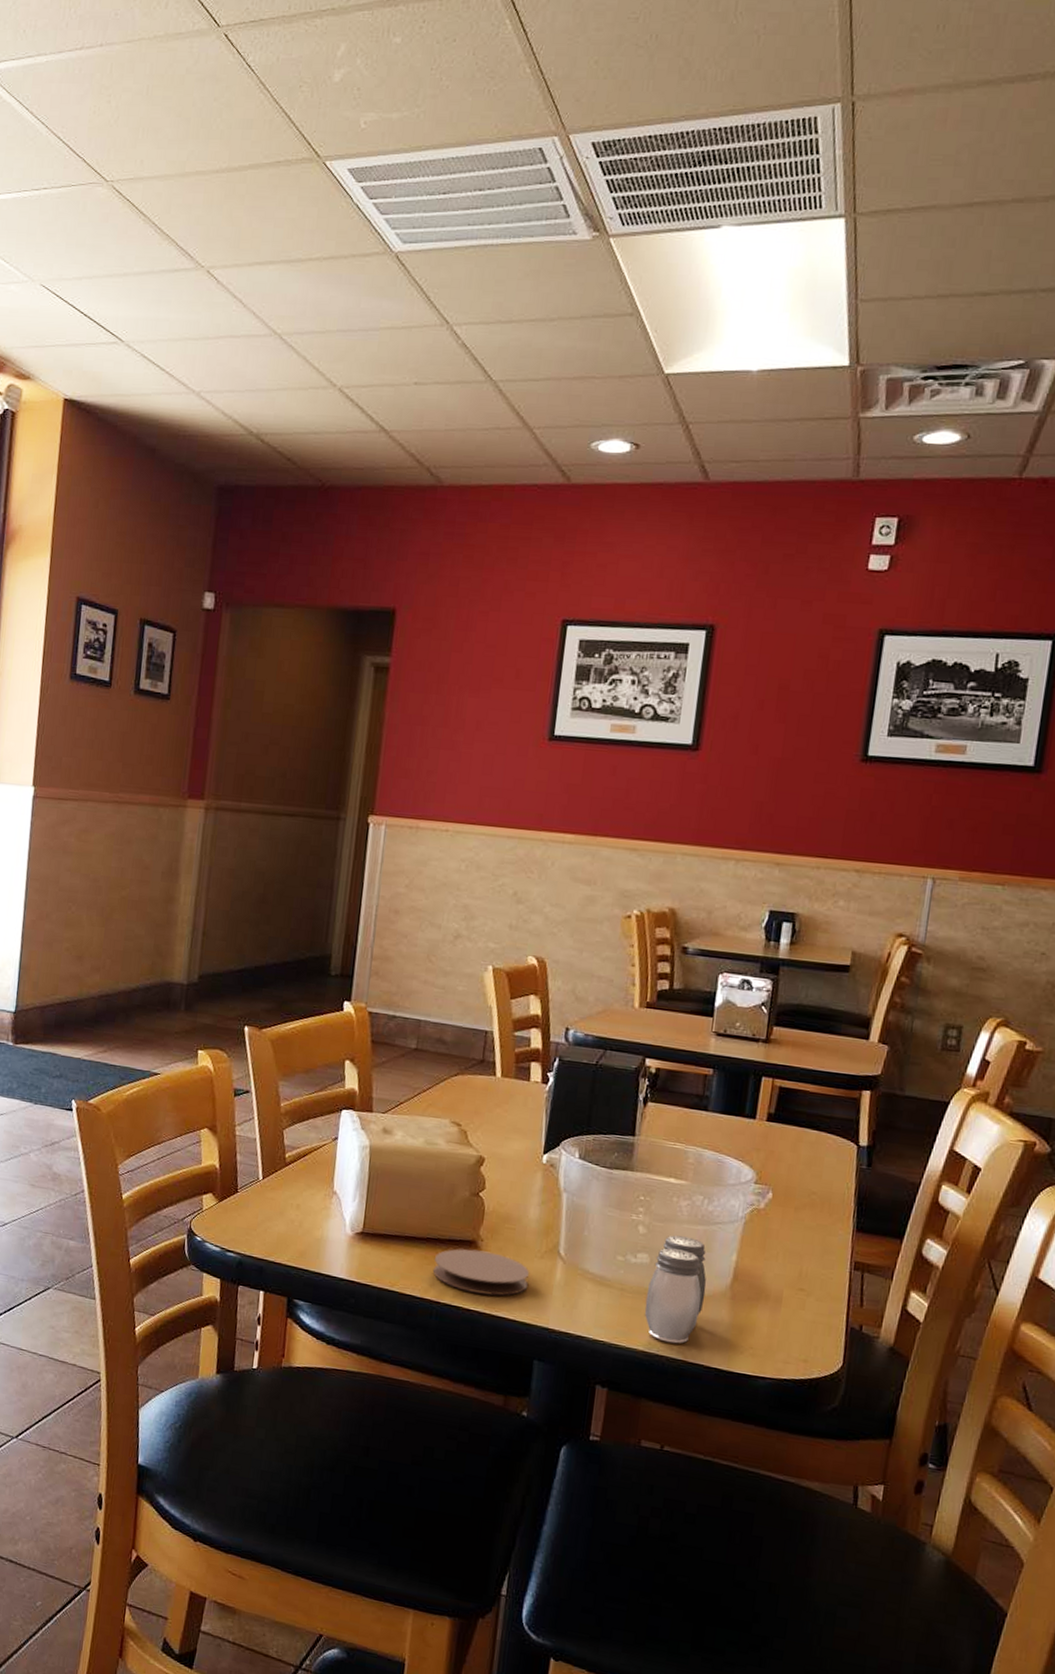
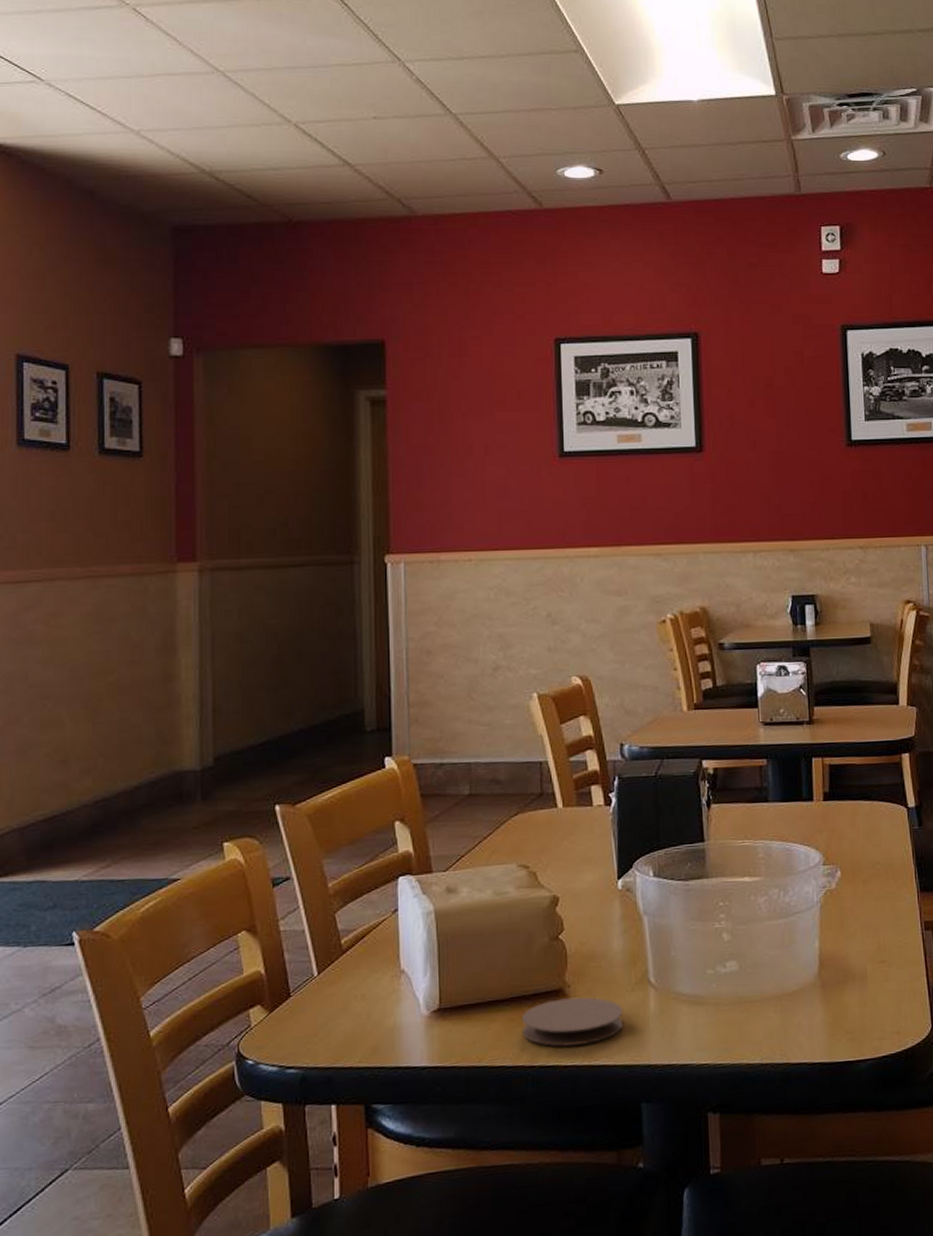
salt and pepper shaker: present [644,1235,706,1344] -> none [741,933,797,1049]

